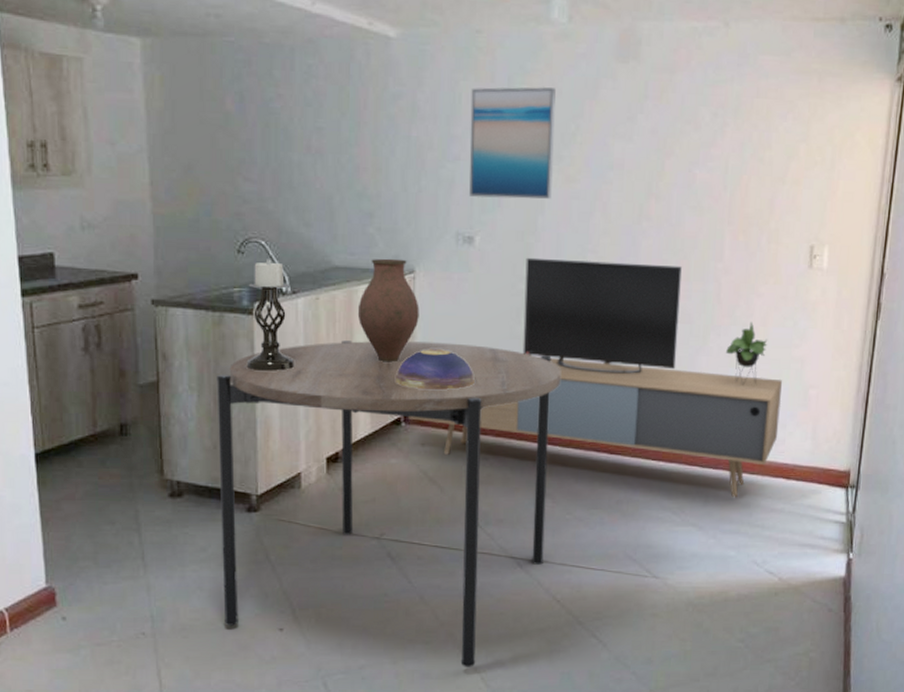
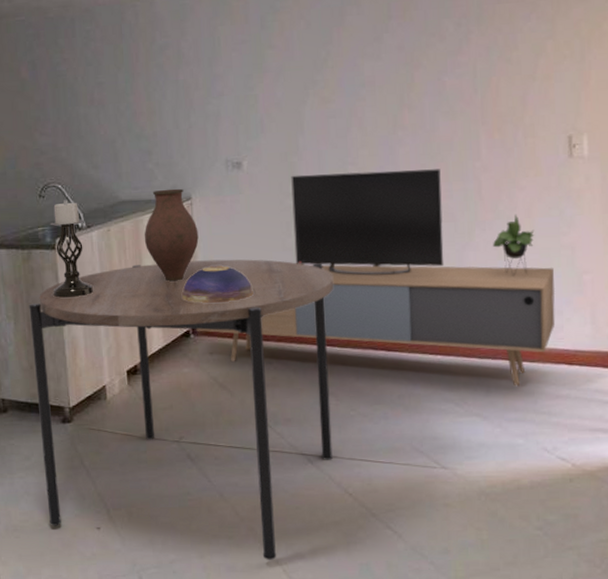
wall art: present [469,87,556,200] -> none [228,21,310,127]

